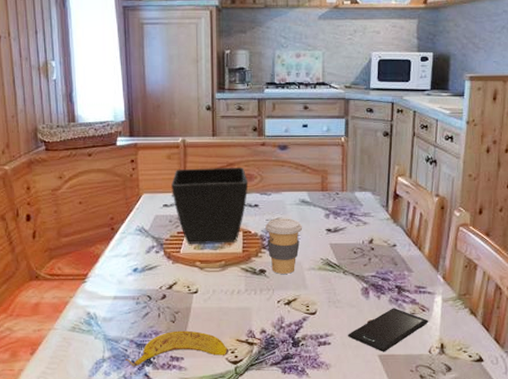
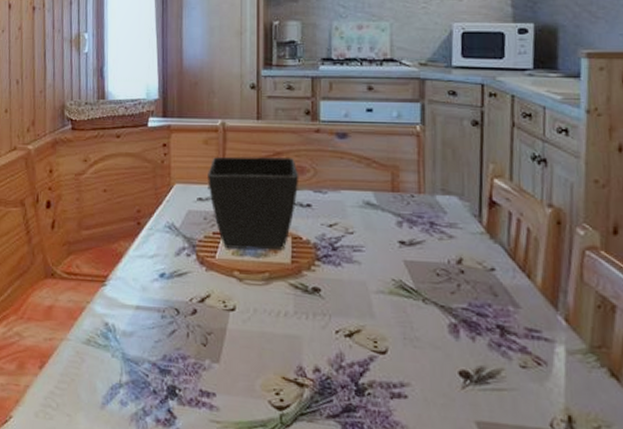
banana: present [125,330,228,367] -> none [146,357,272,399]
coffee cup: present [265,218,303,274] -> none [320,223,368,296]
smartphone: present [348,308,429,352] -> none [431,356,548,419]

